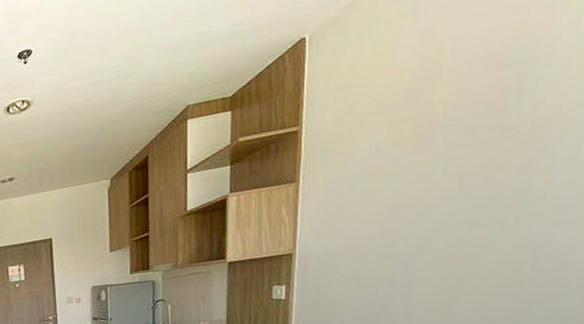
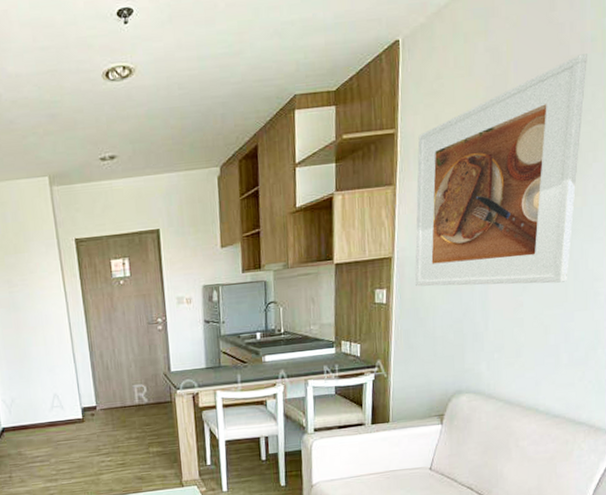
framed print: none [319,17,556,282] -> present [414,54,587,287]

